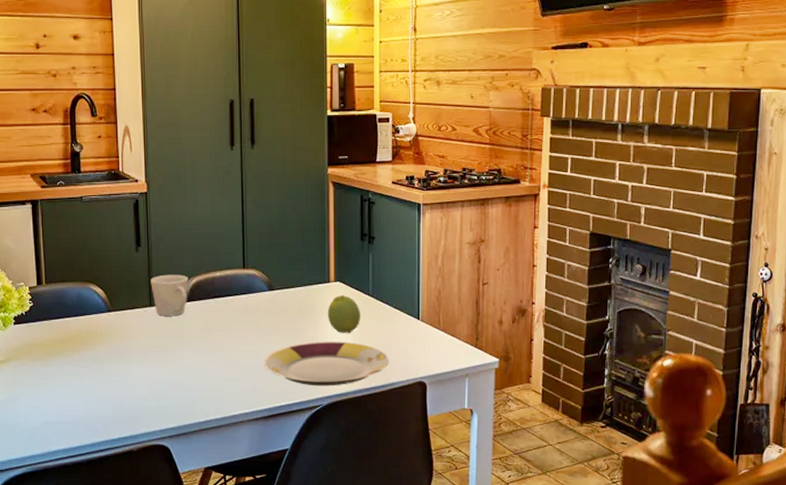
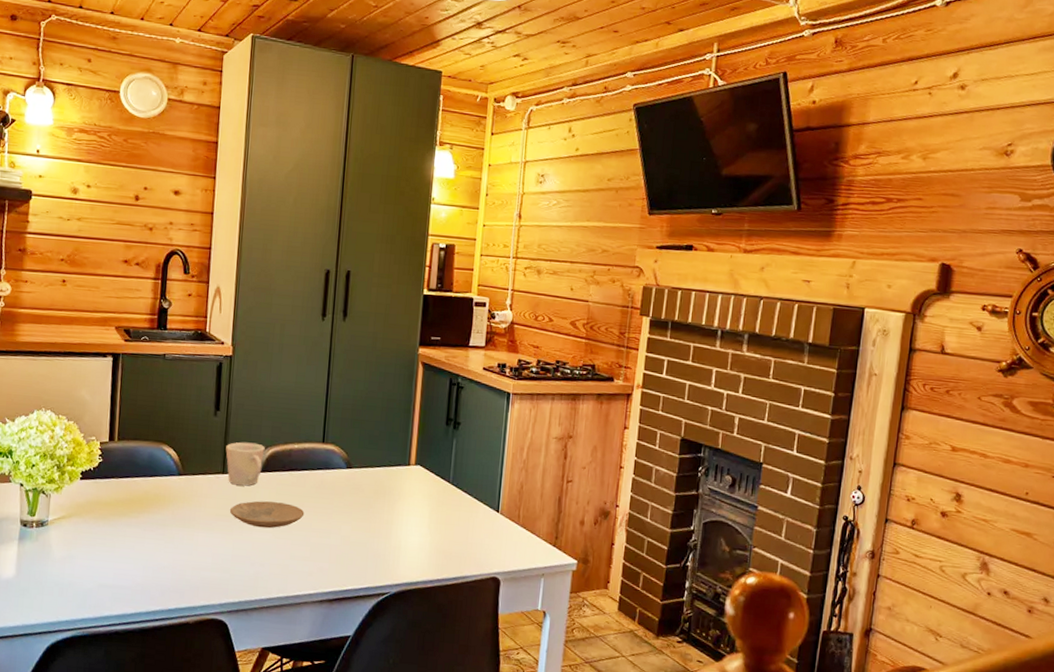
plate: none [160,329,233,355] -> present [229,501,305,529]
plate: present [264,341,389,386] -> none [334,525,464,574]
fruit: present [327,294,361,334] -> none [404,479,440,521]

